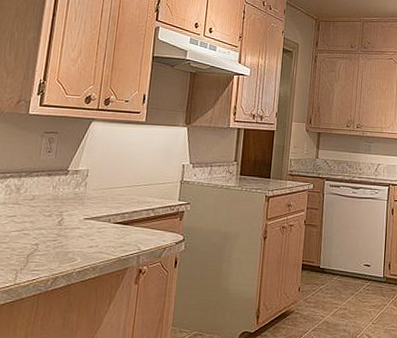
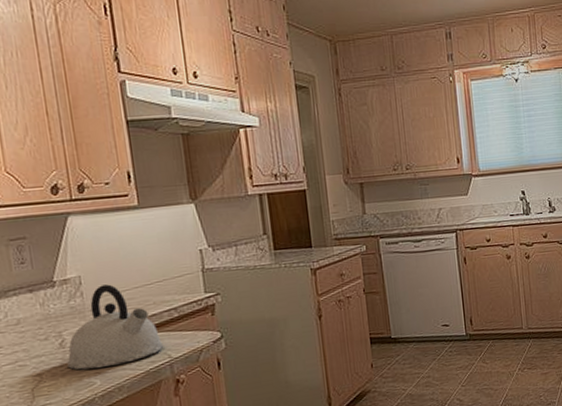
kettle: none [59,180,137,248] -> present [67,284,164,370]

